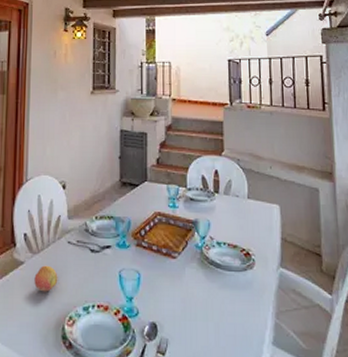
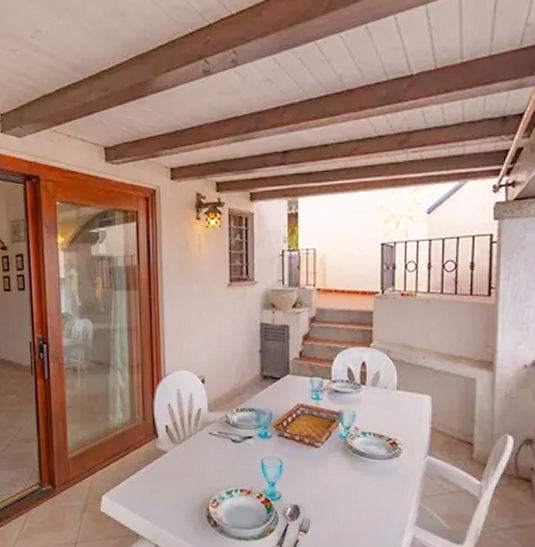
fruit: present [34,265,58,292] -> none [178,454,201,478]

